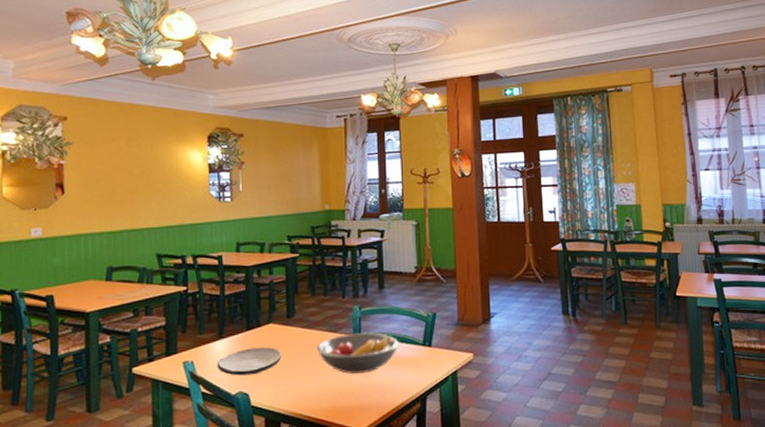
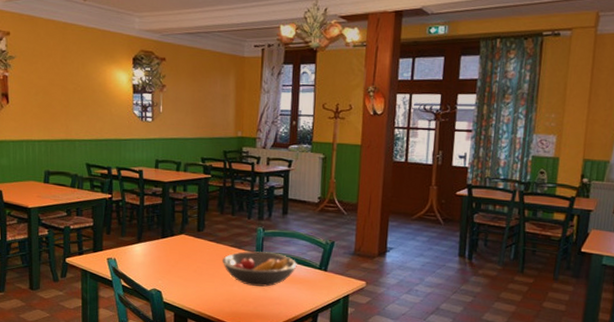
plate: present [217,347,282,376] -> none [135,253,191,276]

